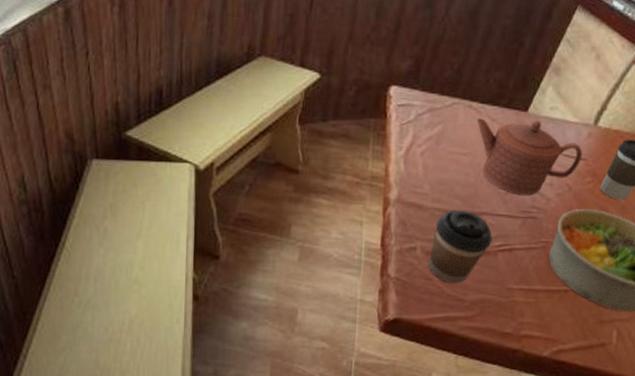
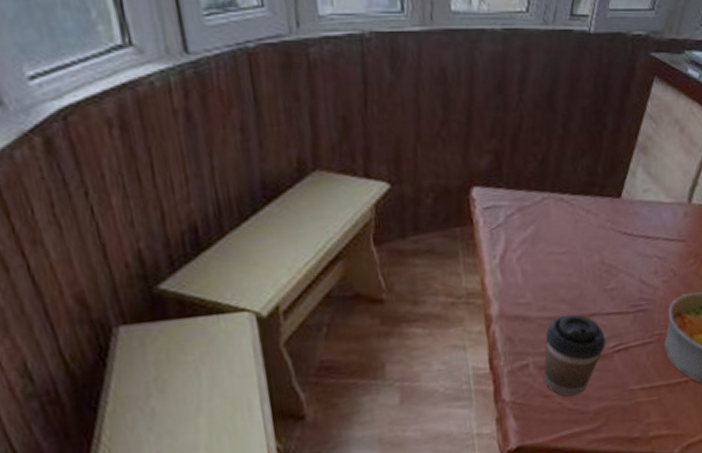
teapot: present [476,118,583,195] -> none [570,205,682,289]

